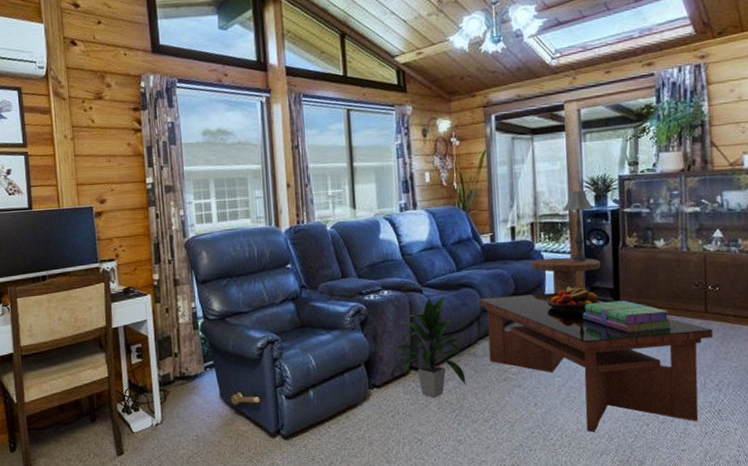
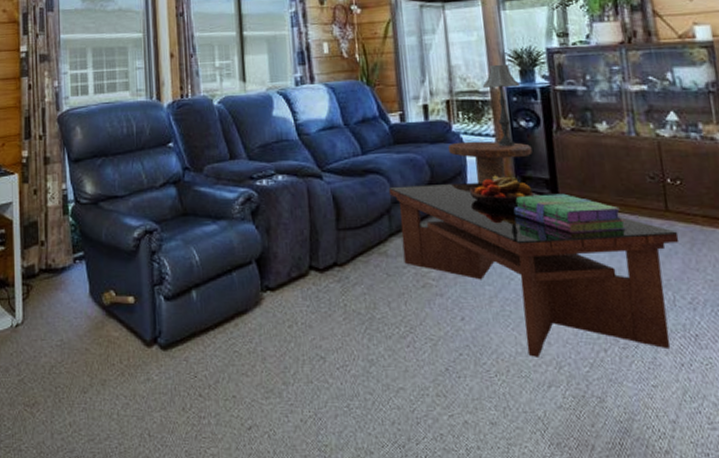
indoor plant: present [392,296,466,398] -> none [288,184,377,306]

